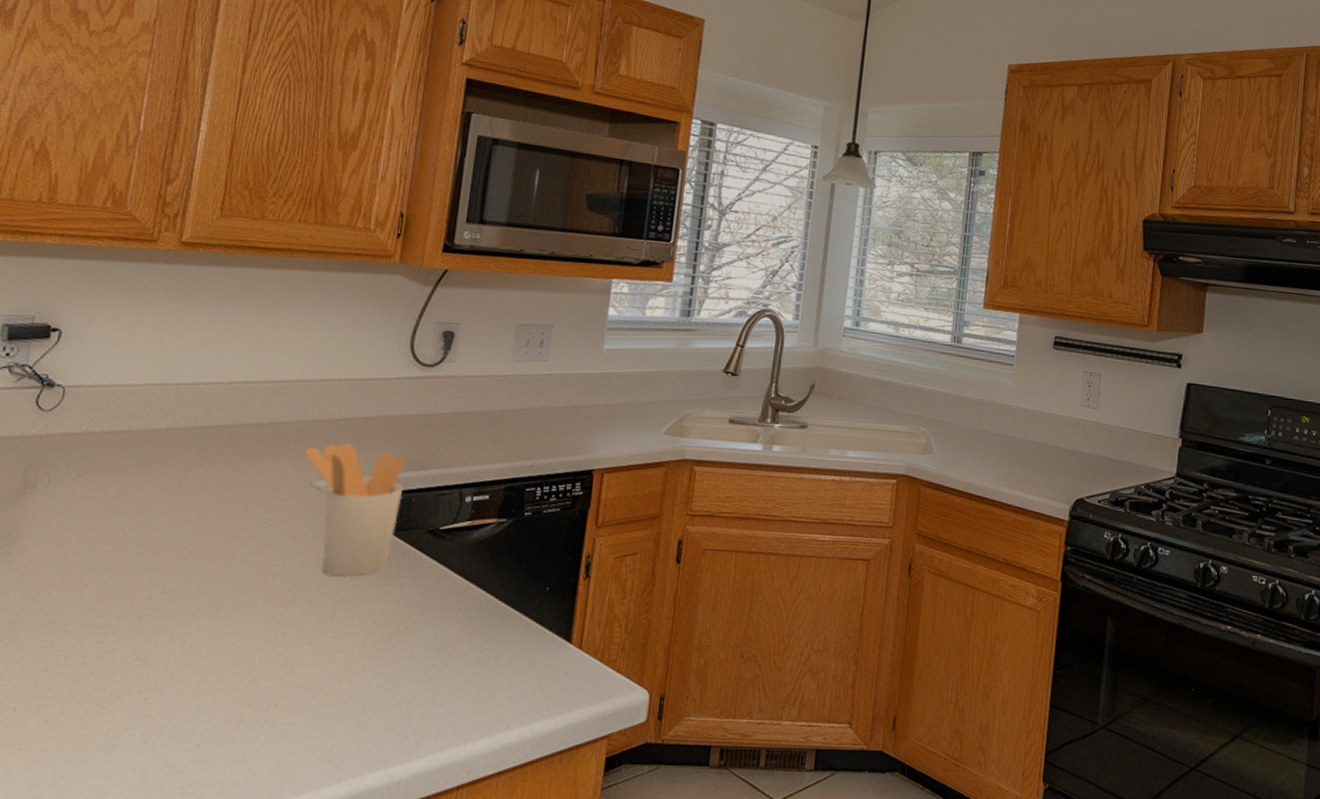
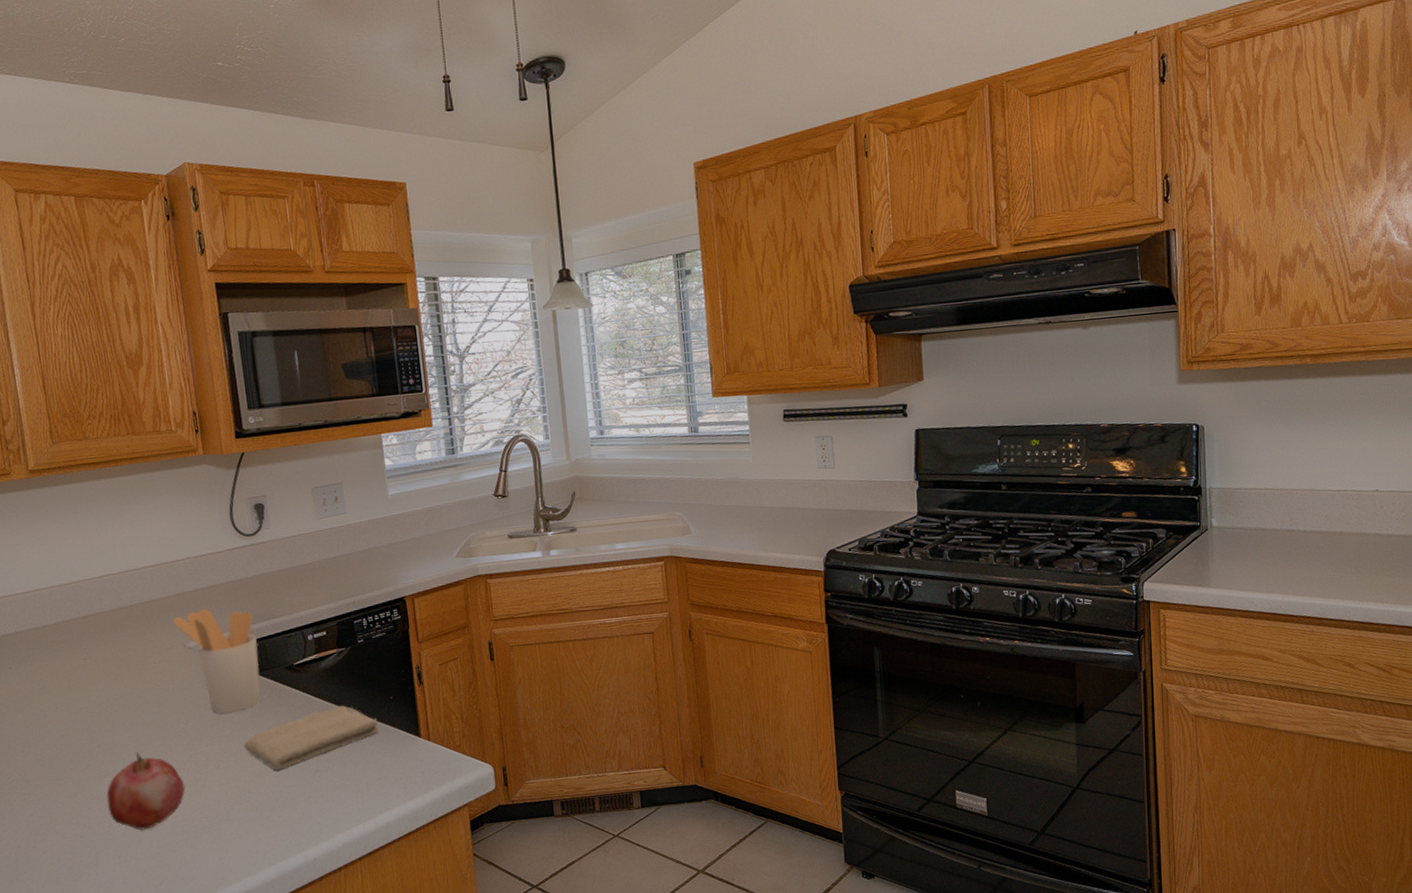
fruit: none [150,608,261,711] -> present [106,752,186,830]
washcloth: none [349,589,523,658] -> present [244,705,379,770]

